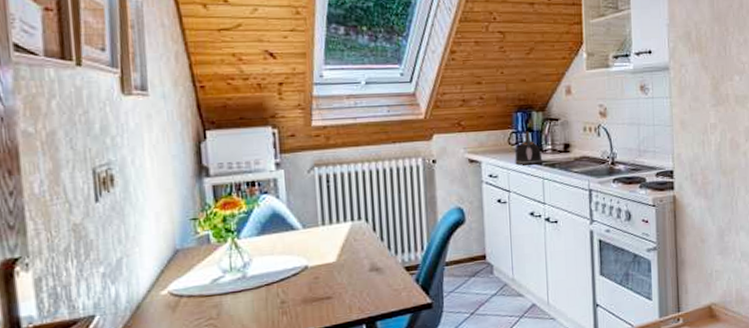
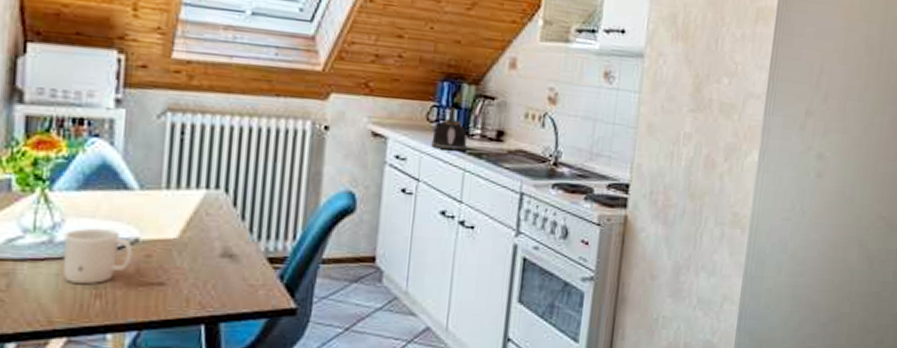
mug: none [253,261,305,307] -> present [62,228,134,285]

